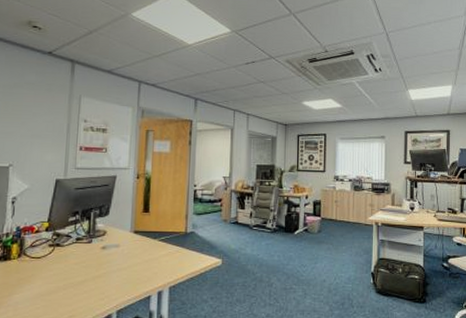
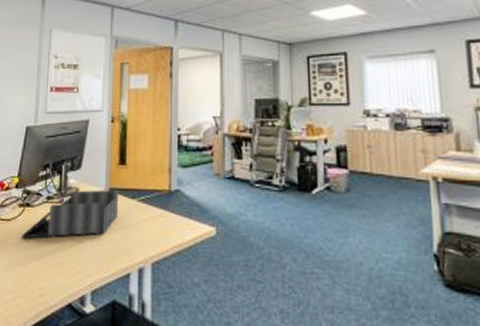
desk organizer: none [51,231,142,273] -> present [20,189,118,239]

